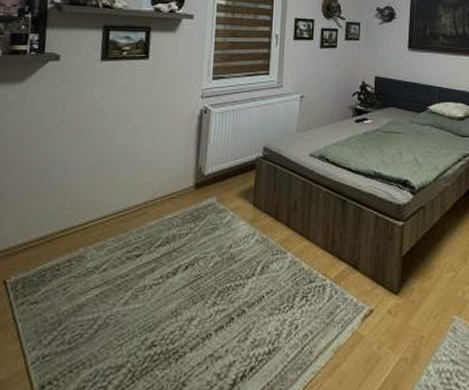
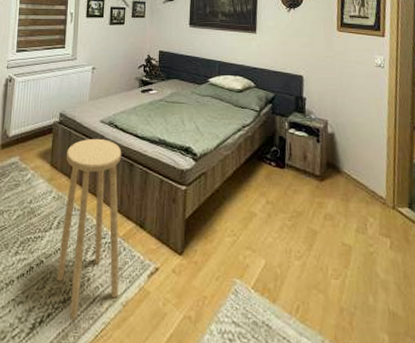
stool: none [260,173,334,374] -> present [56,138,122,322]

